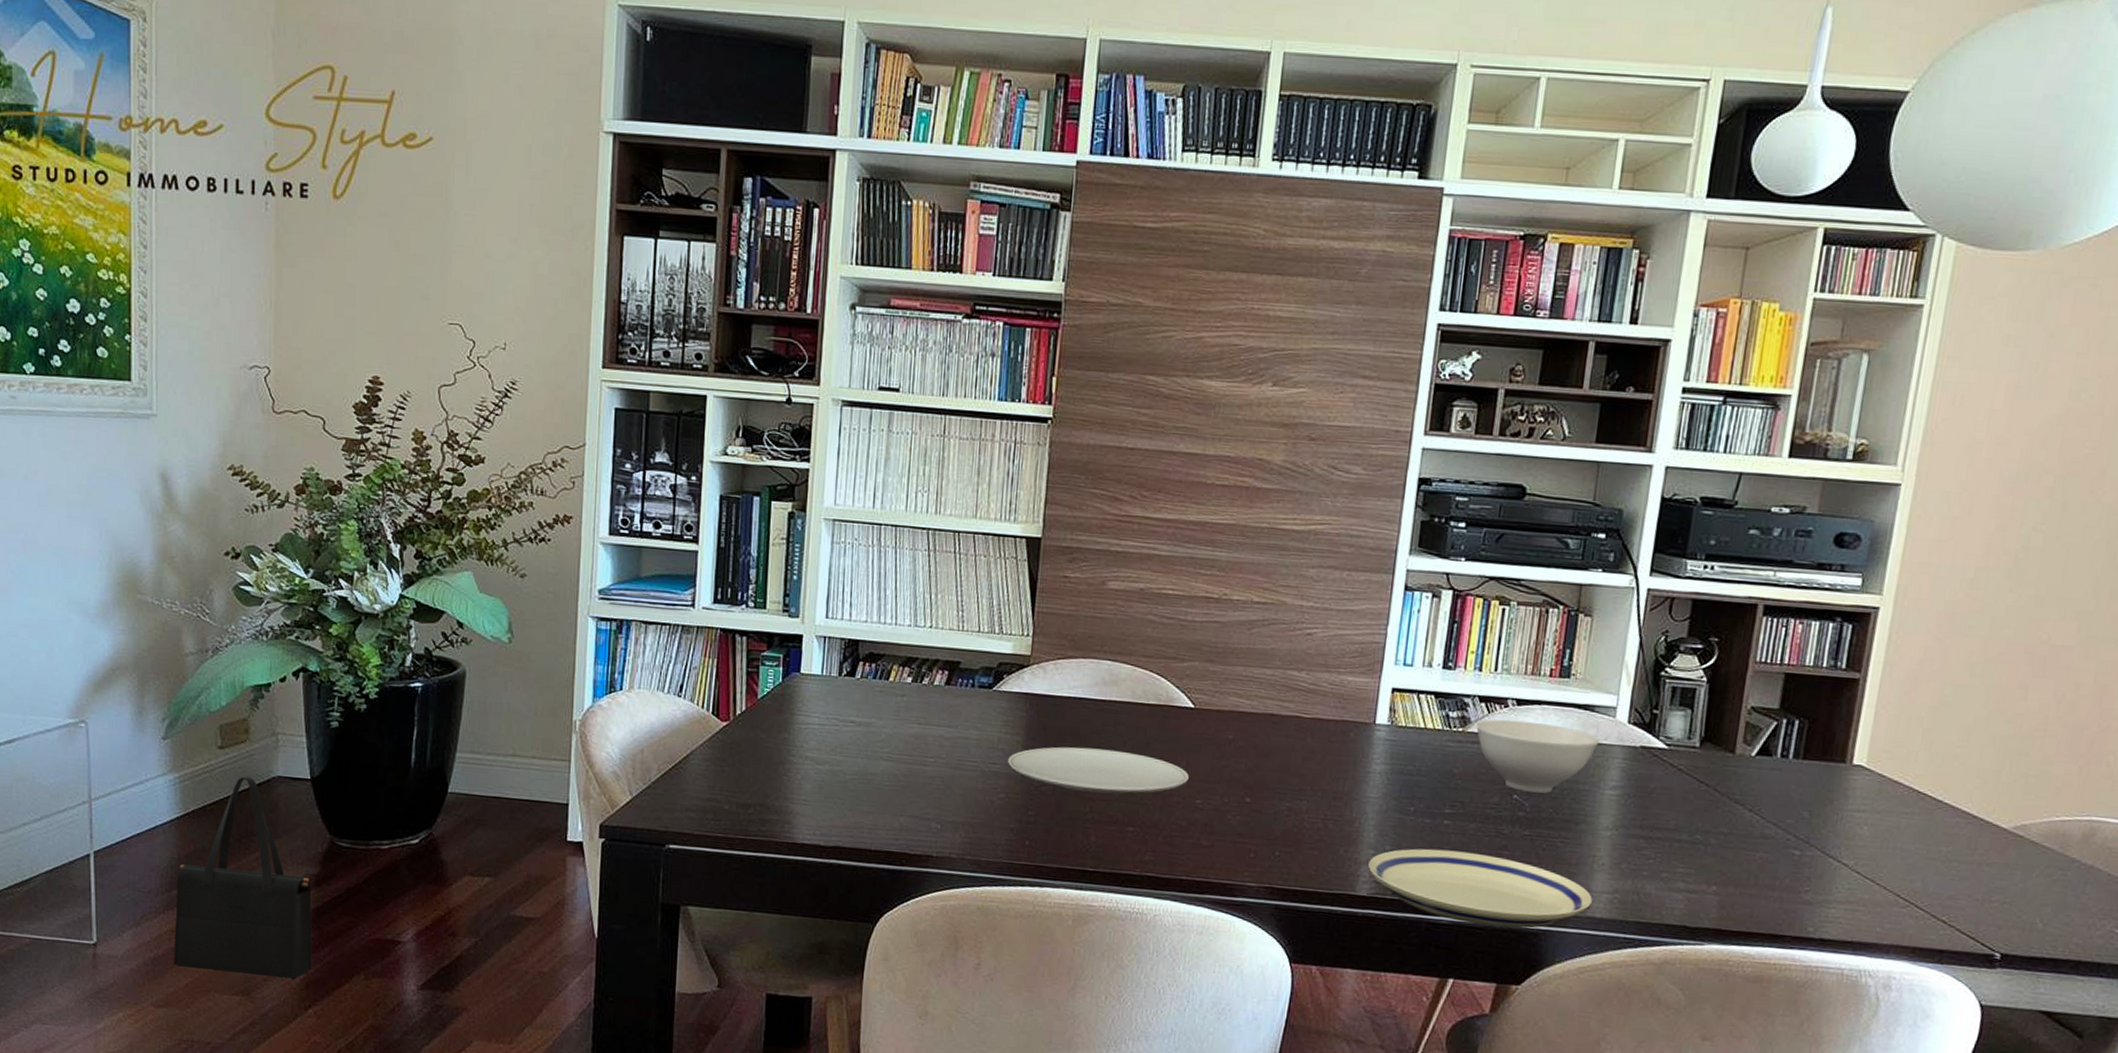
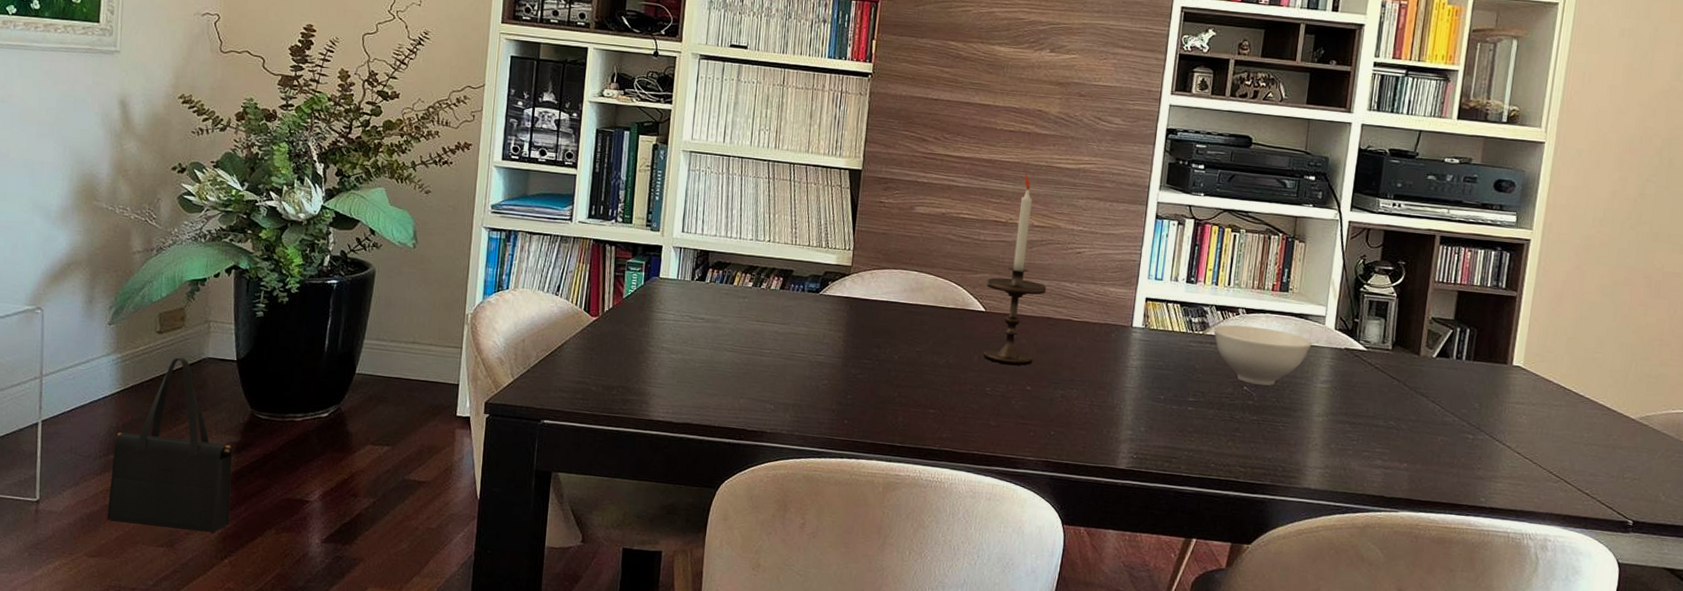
plate: present [1008,746,1189,794] -> none [831,342,980,382]
candlestick: none [1193,537,1270,773] -> present [984,173,1047,366]
plate: present [1368,848,1592,929] -> none [1127,430,1308,497]

